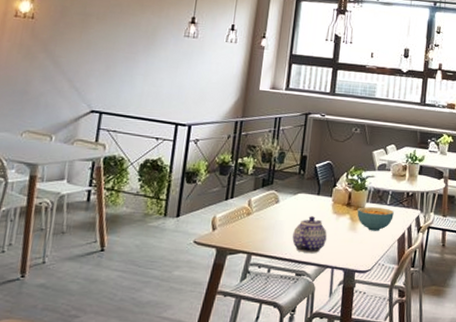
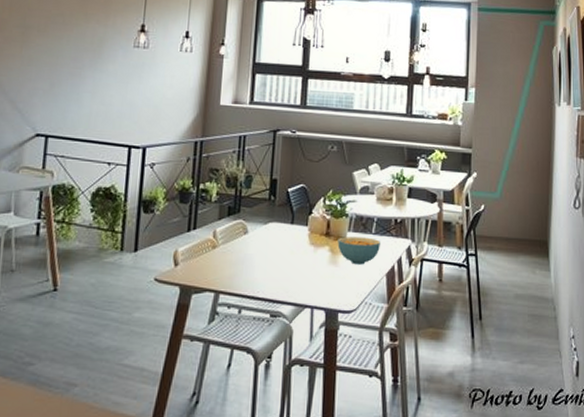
teapot: present [292,216,327,254] -> none [265,248,304,292]

